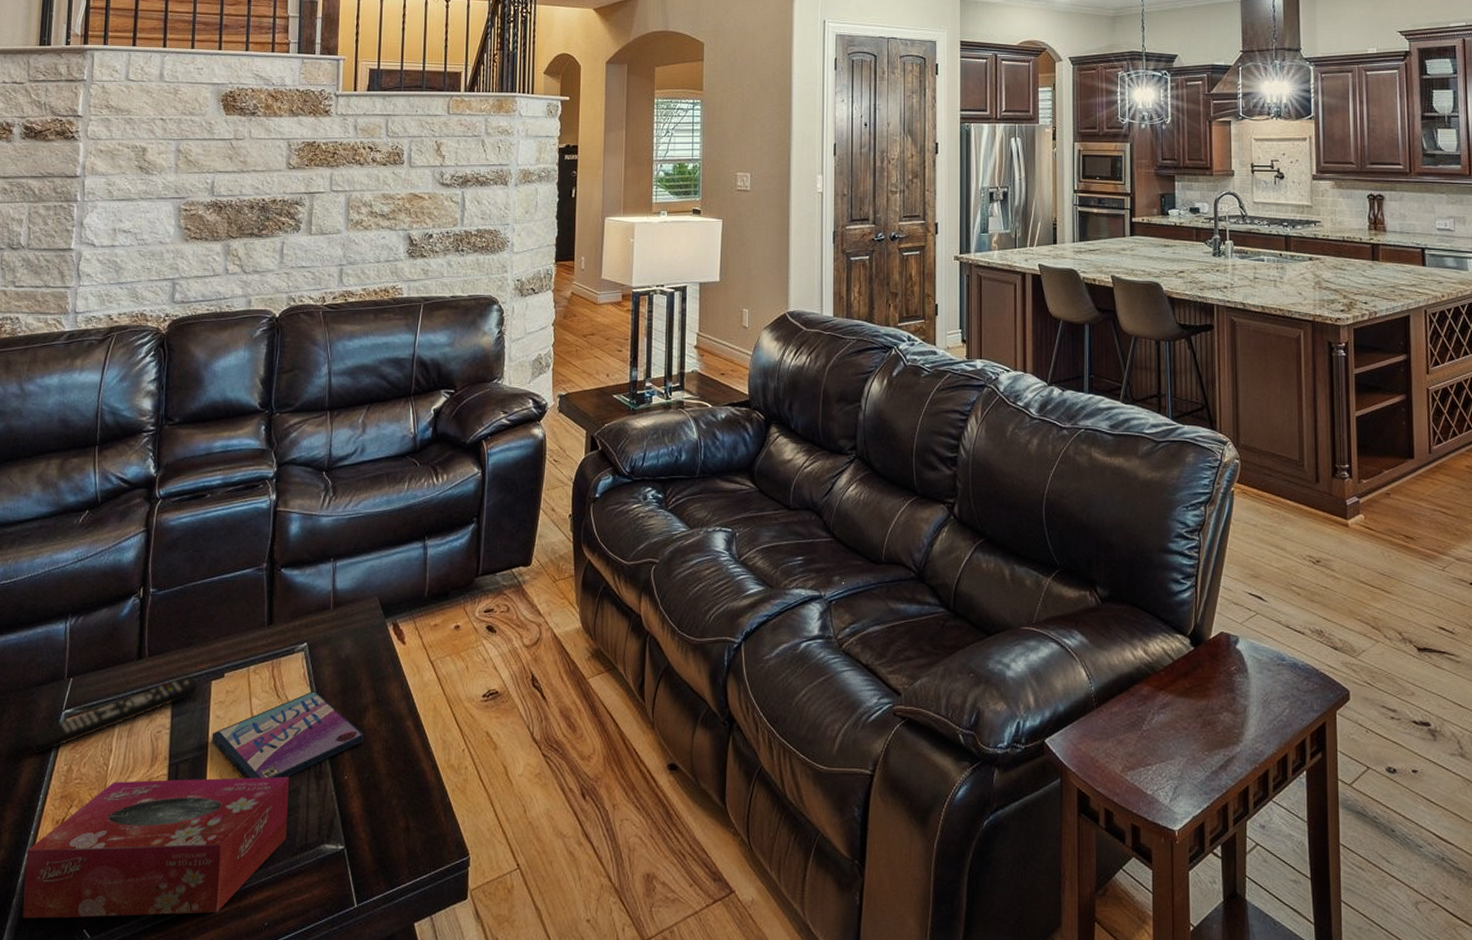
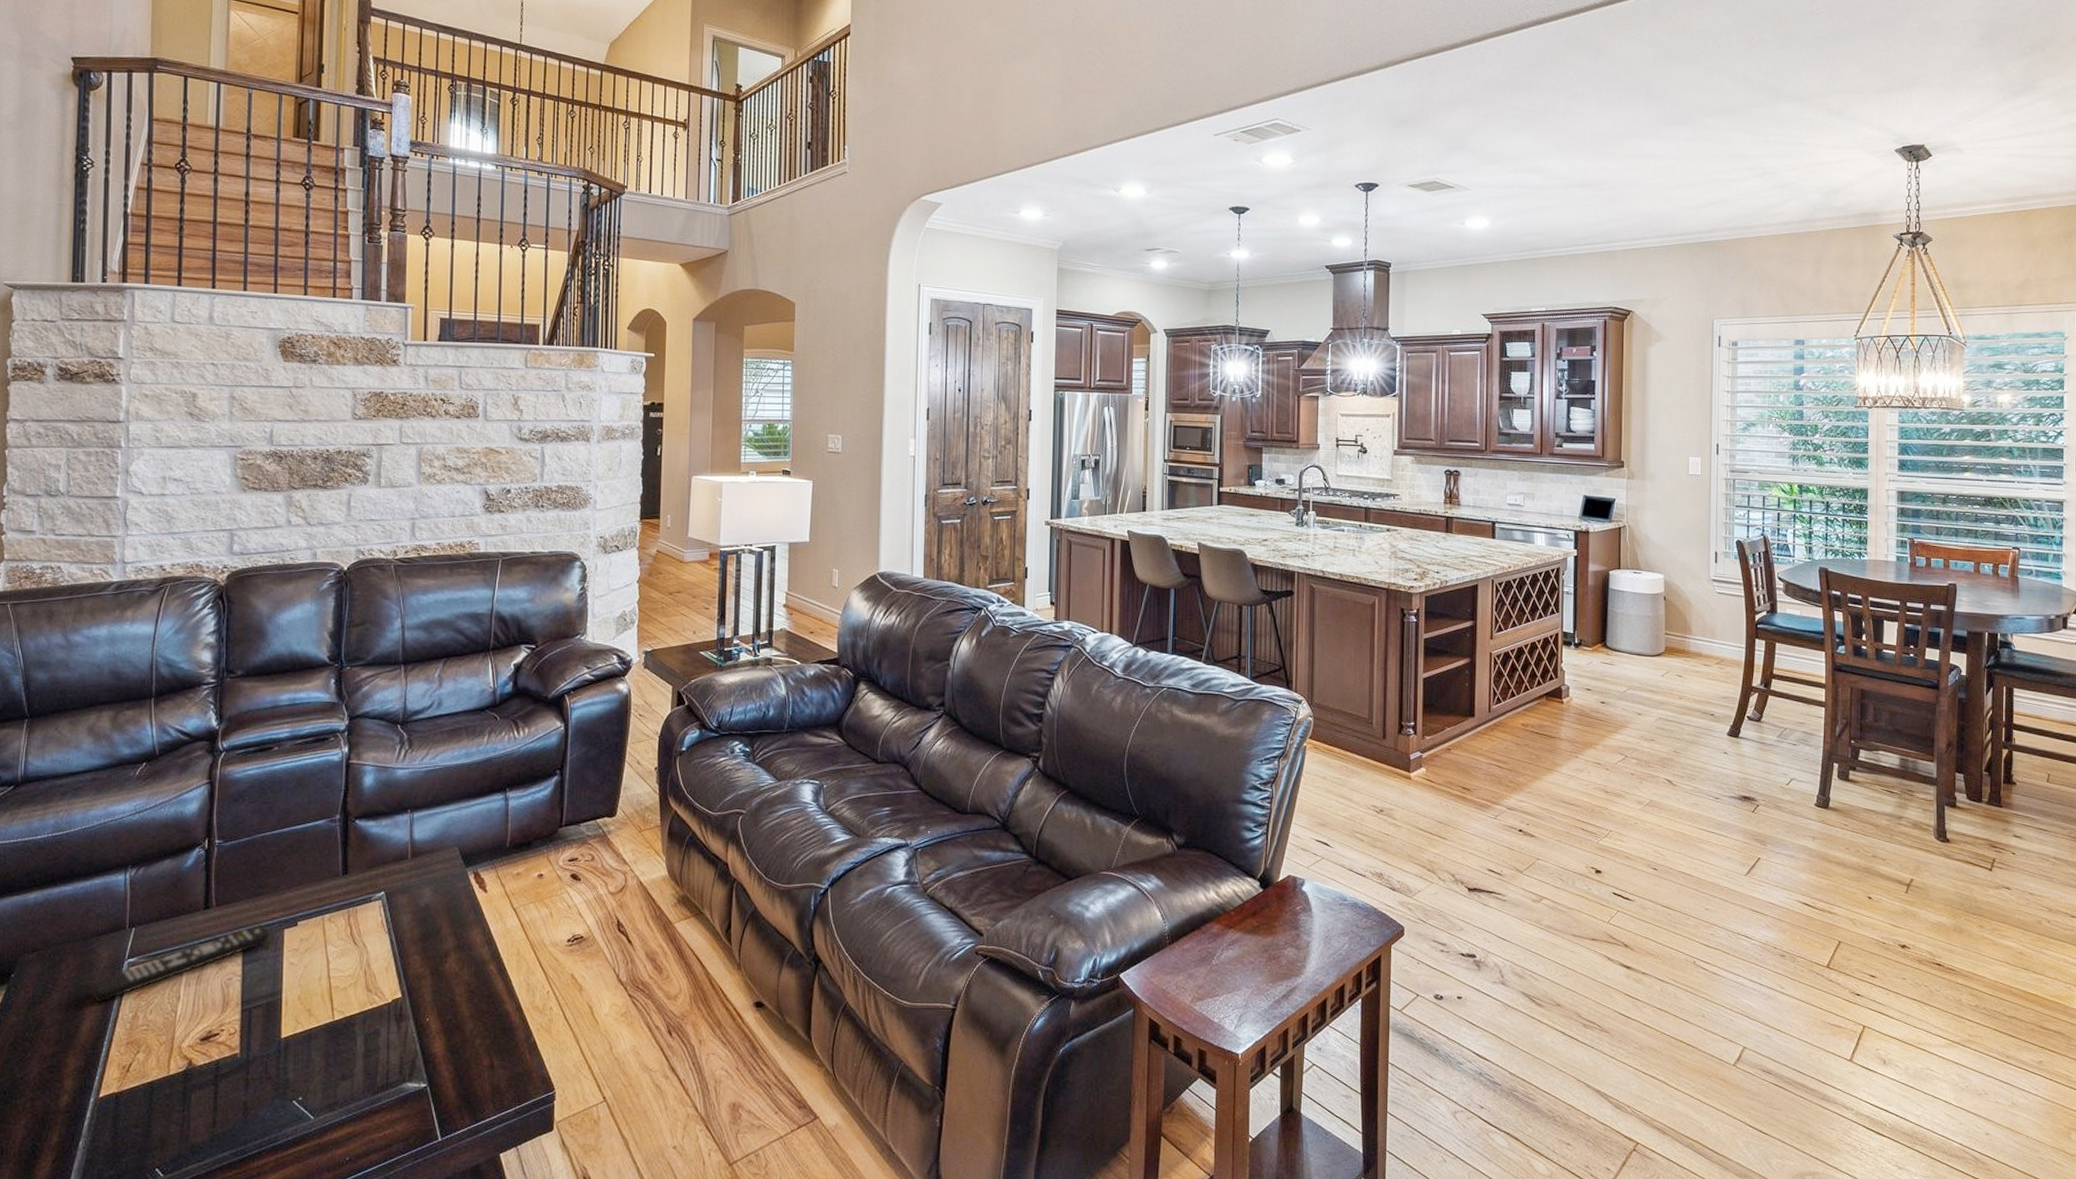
tissue box: present [23,776,290,919] -> none [90,1019,369,1160]
video game case: present [211,690,363,779] -> none [286,937,445,1023]

